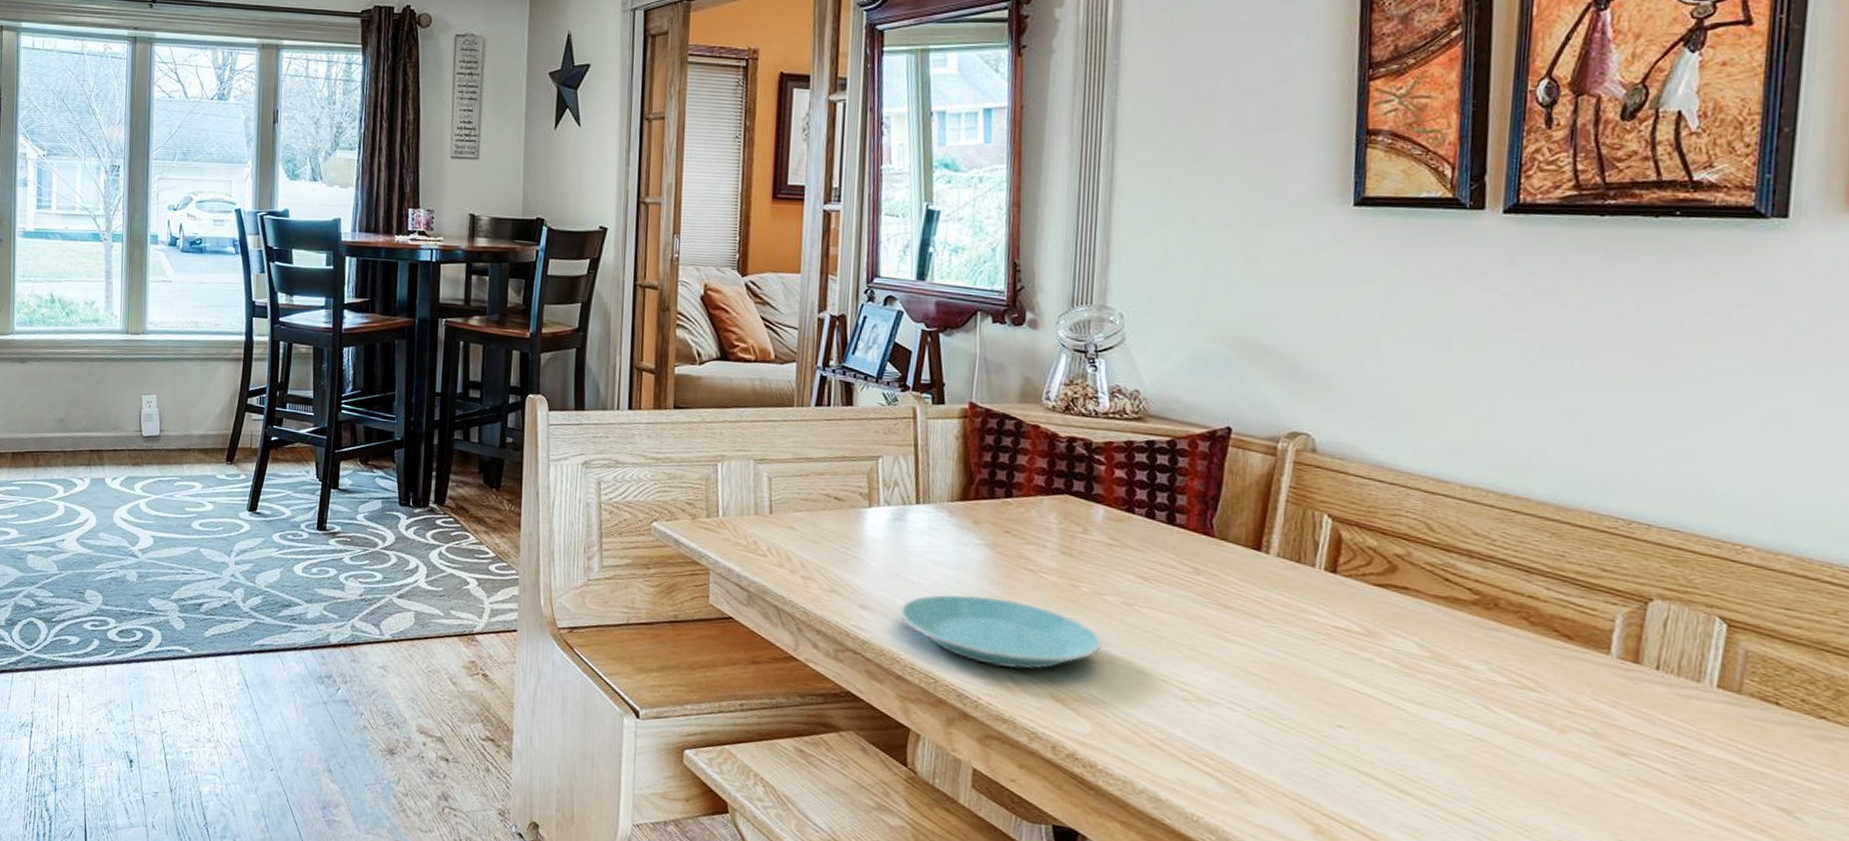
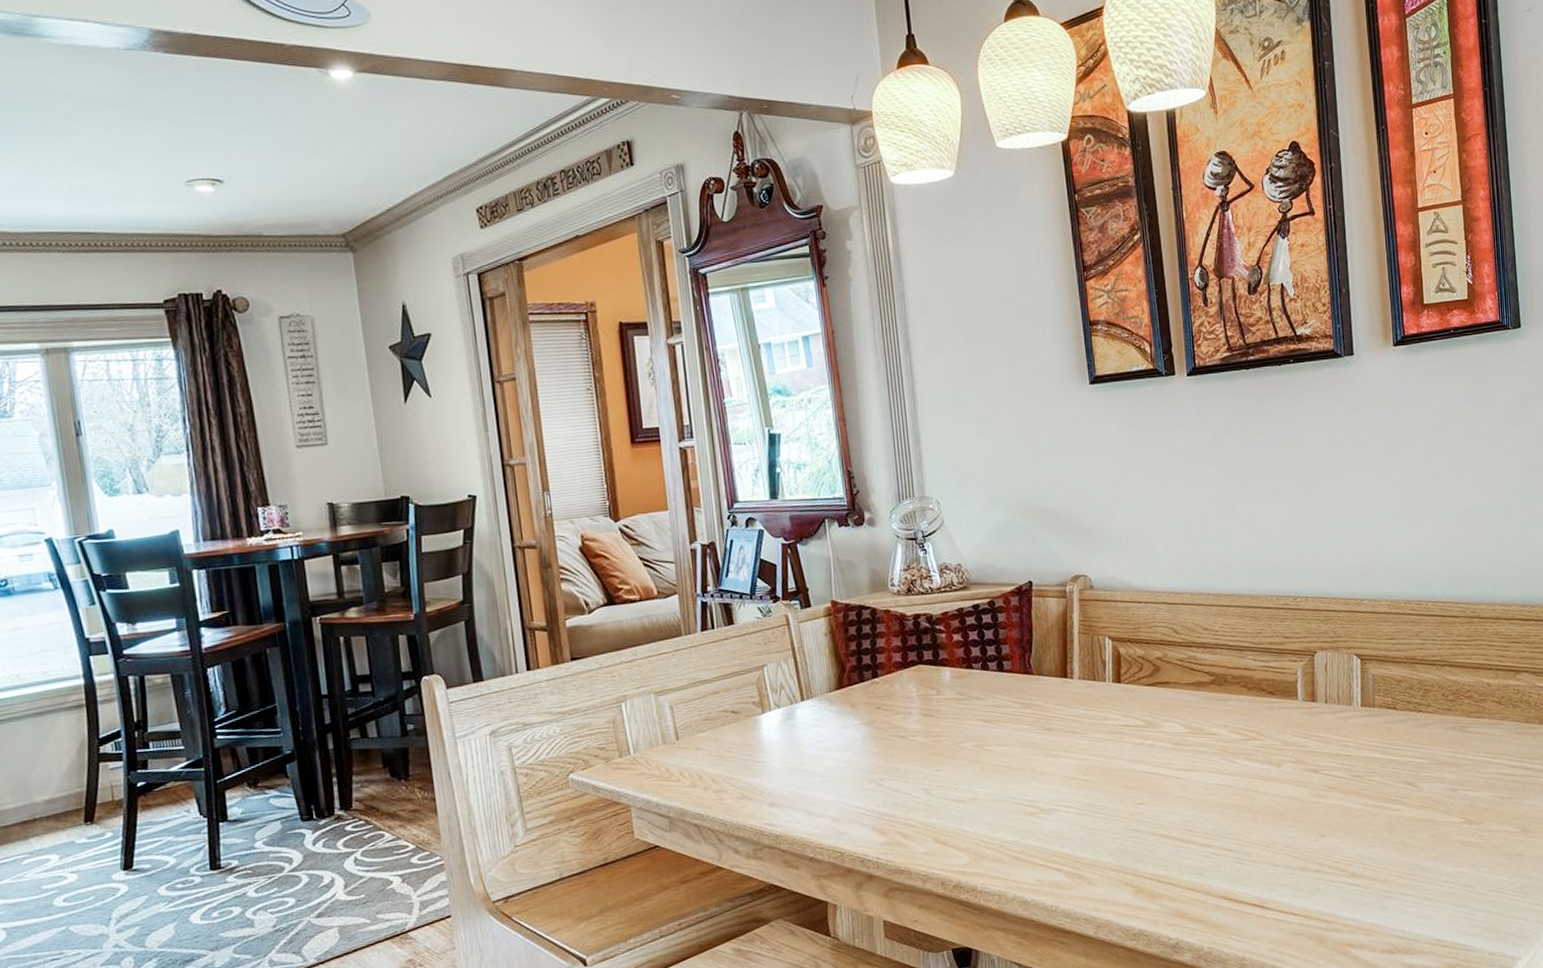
plate: present [899,594,1102,670] -> none [802,765,966,827]

